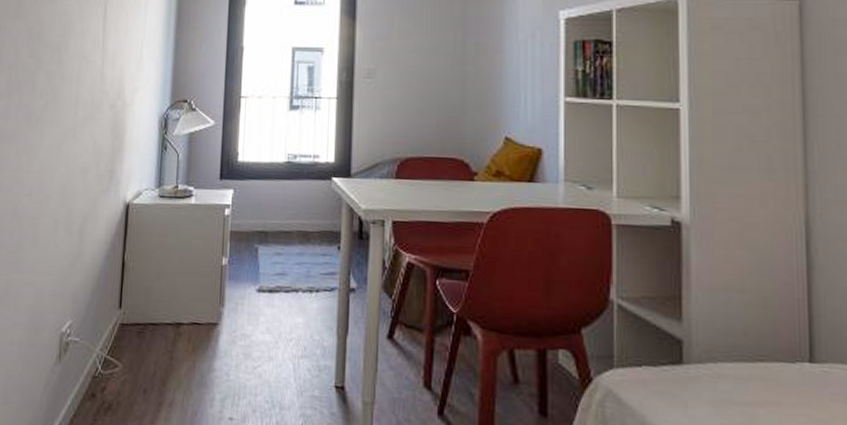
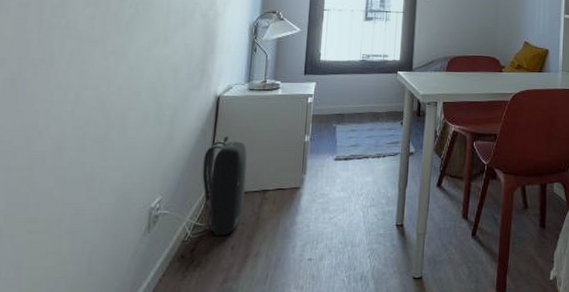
backpack: none [97,251,159,376] -> present [186,135,247,236]

